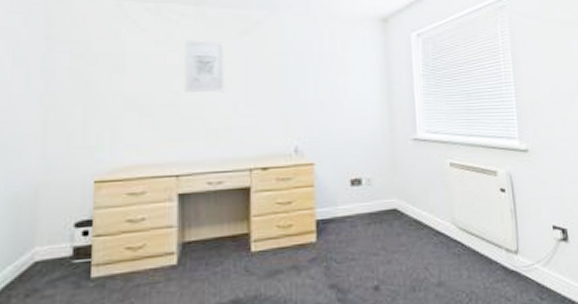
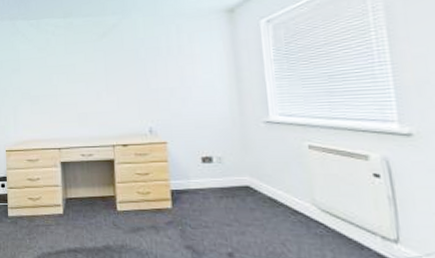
wall art: present [184,40,225,93] -> none [59,44,91,86]

